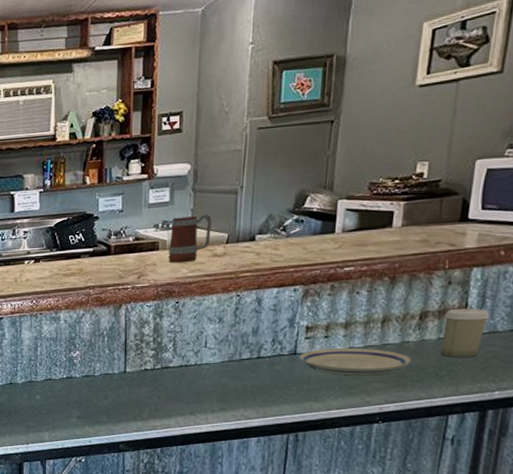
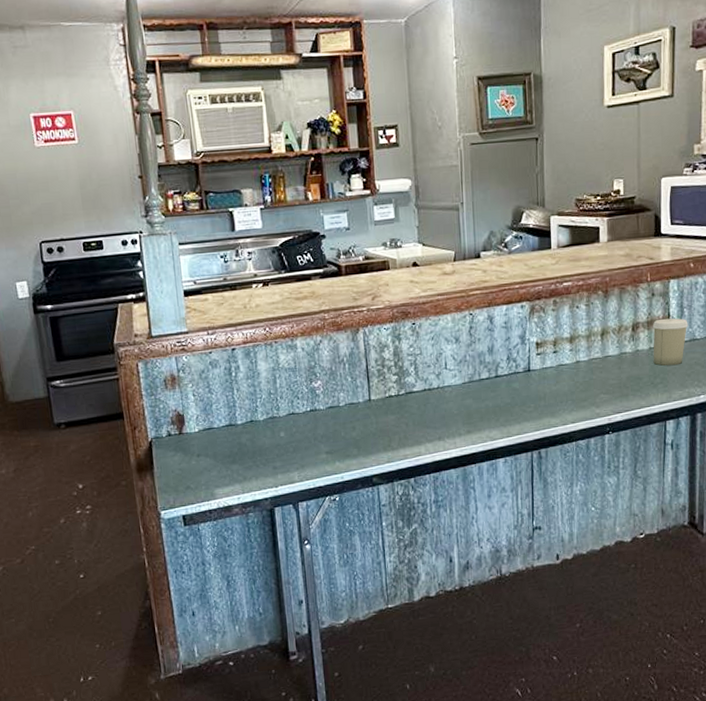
beer mug: present [168,213,212,263] -> none [399,230,439,283]
plate: present [299,348,412,376] -> none [533,361,630,389]

